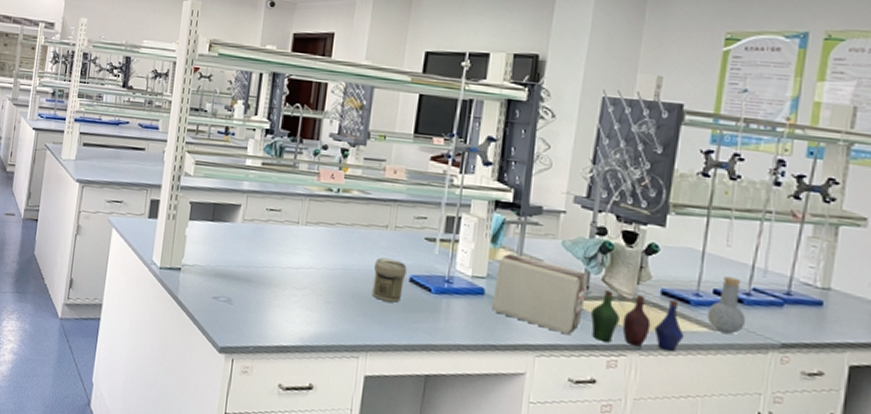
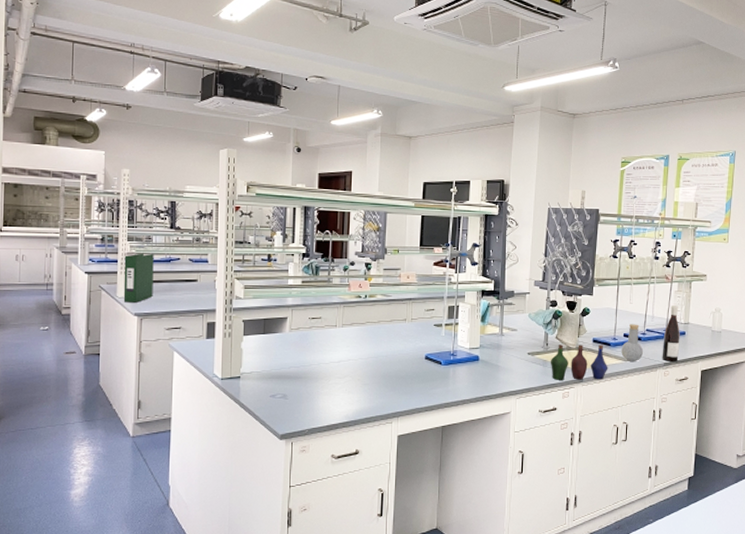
binder: none [67,112,103,168] -> present [123,253,154,303]
jar: present [372,257,407,303] -> none [398,344,423,376]
box: present [491,253,588,336] -> none [484,328,547,380]
bottle: none [778,258,814,345] -> present [662,306,680,361]

